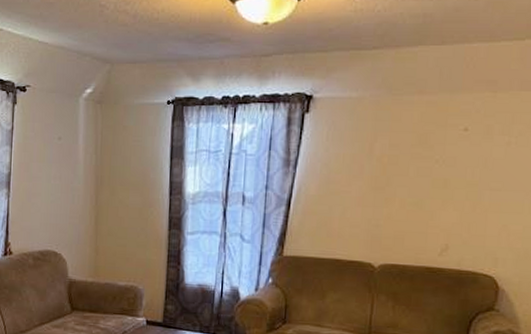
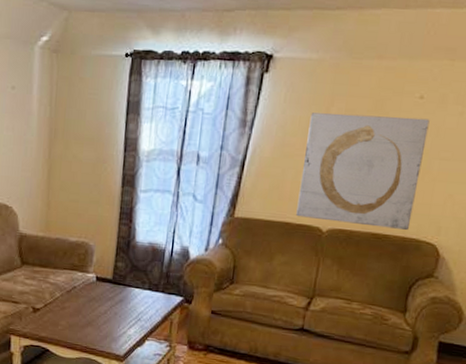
wall art: none [346,149,476,262] -> present [296,112,430,230]

